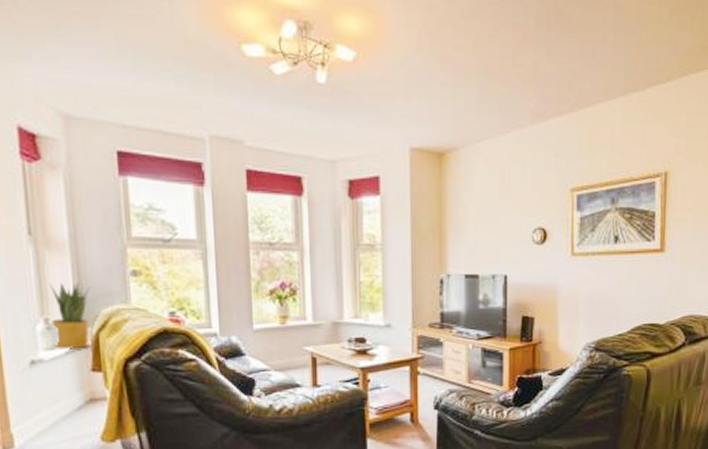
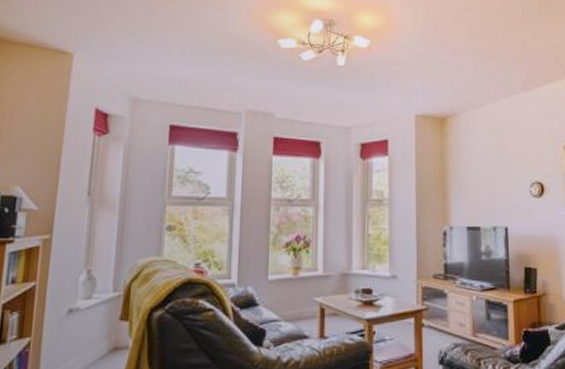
planter: present [50,282,92,350] -> none [91,237,132,299]

